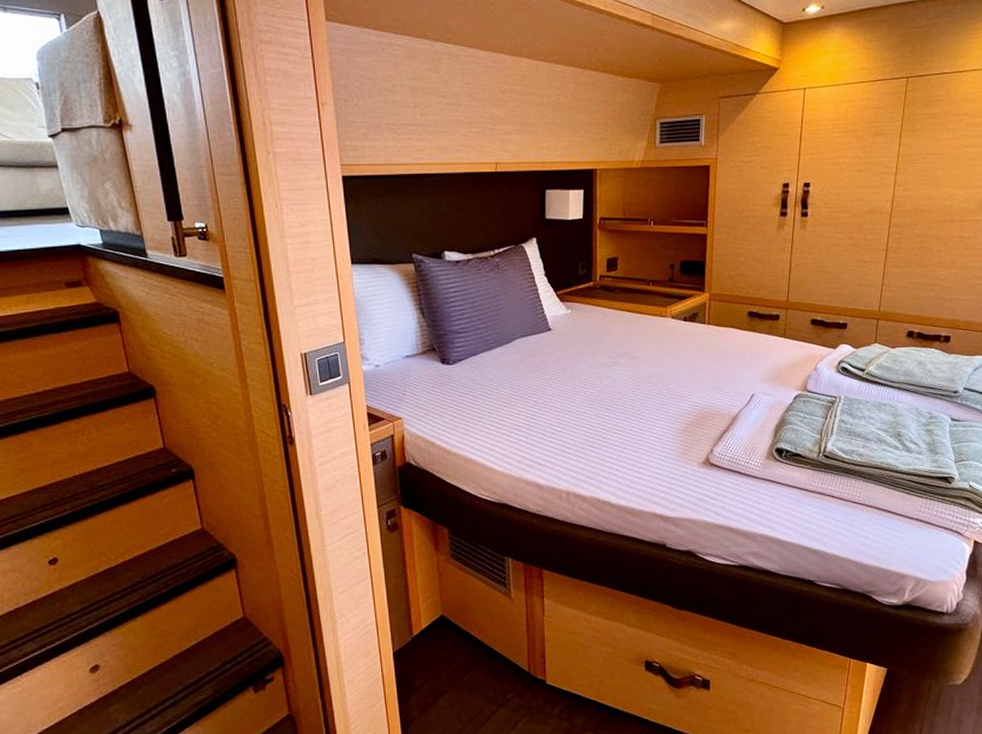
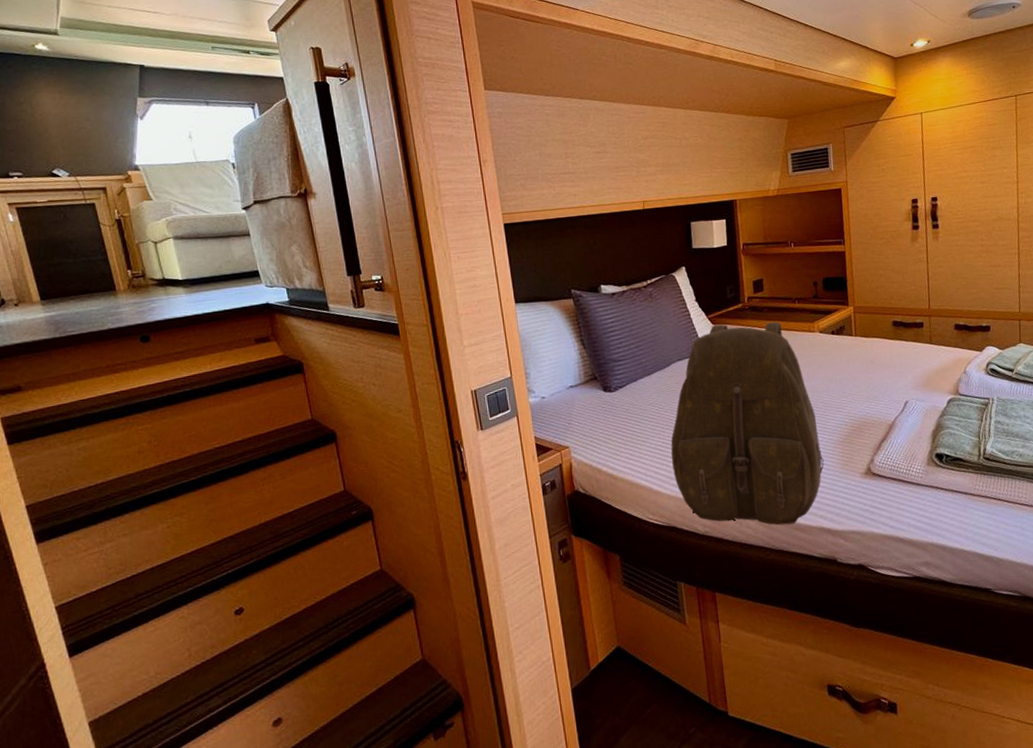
backpack: none [507,302,663,509] -> present [671,322,824,525]

